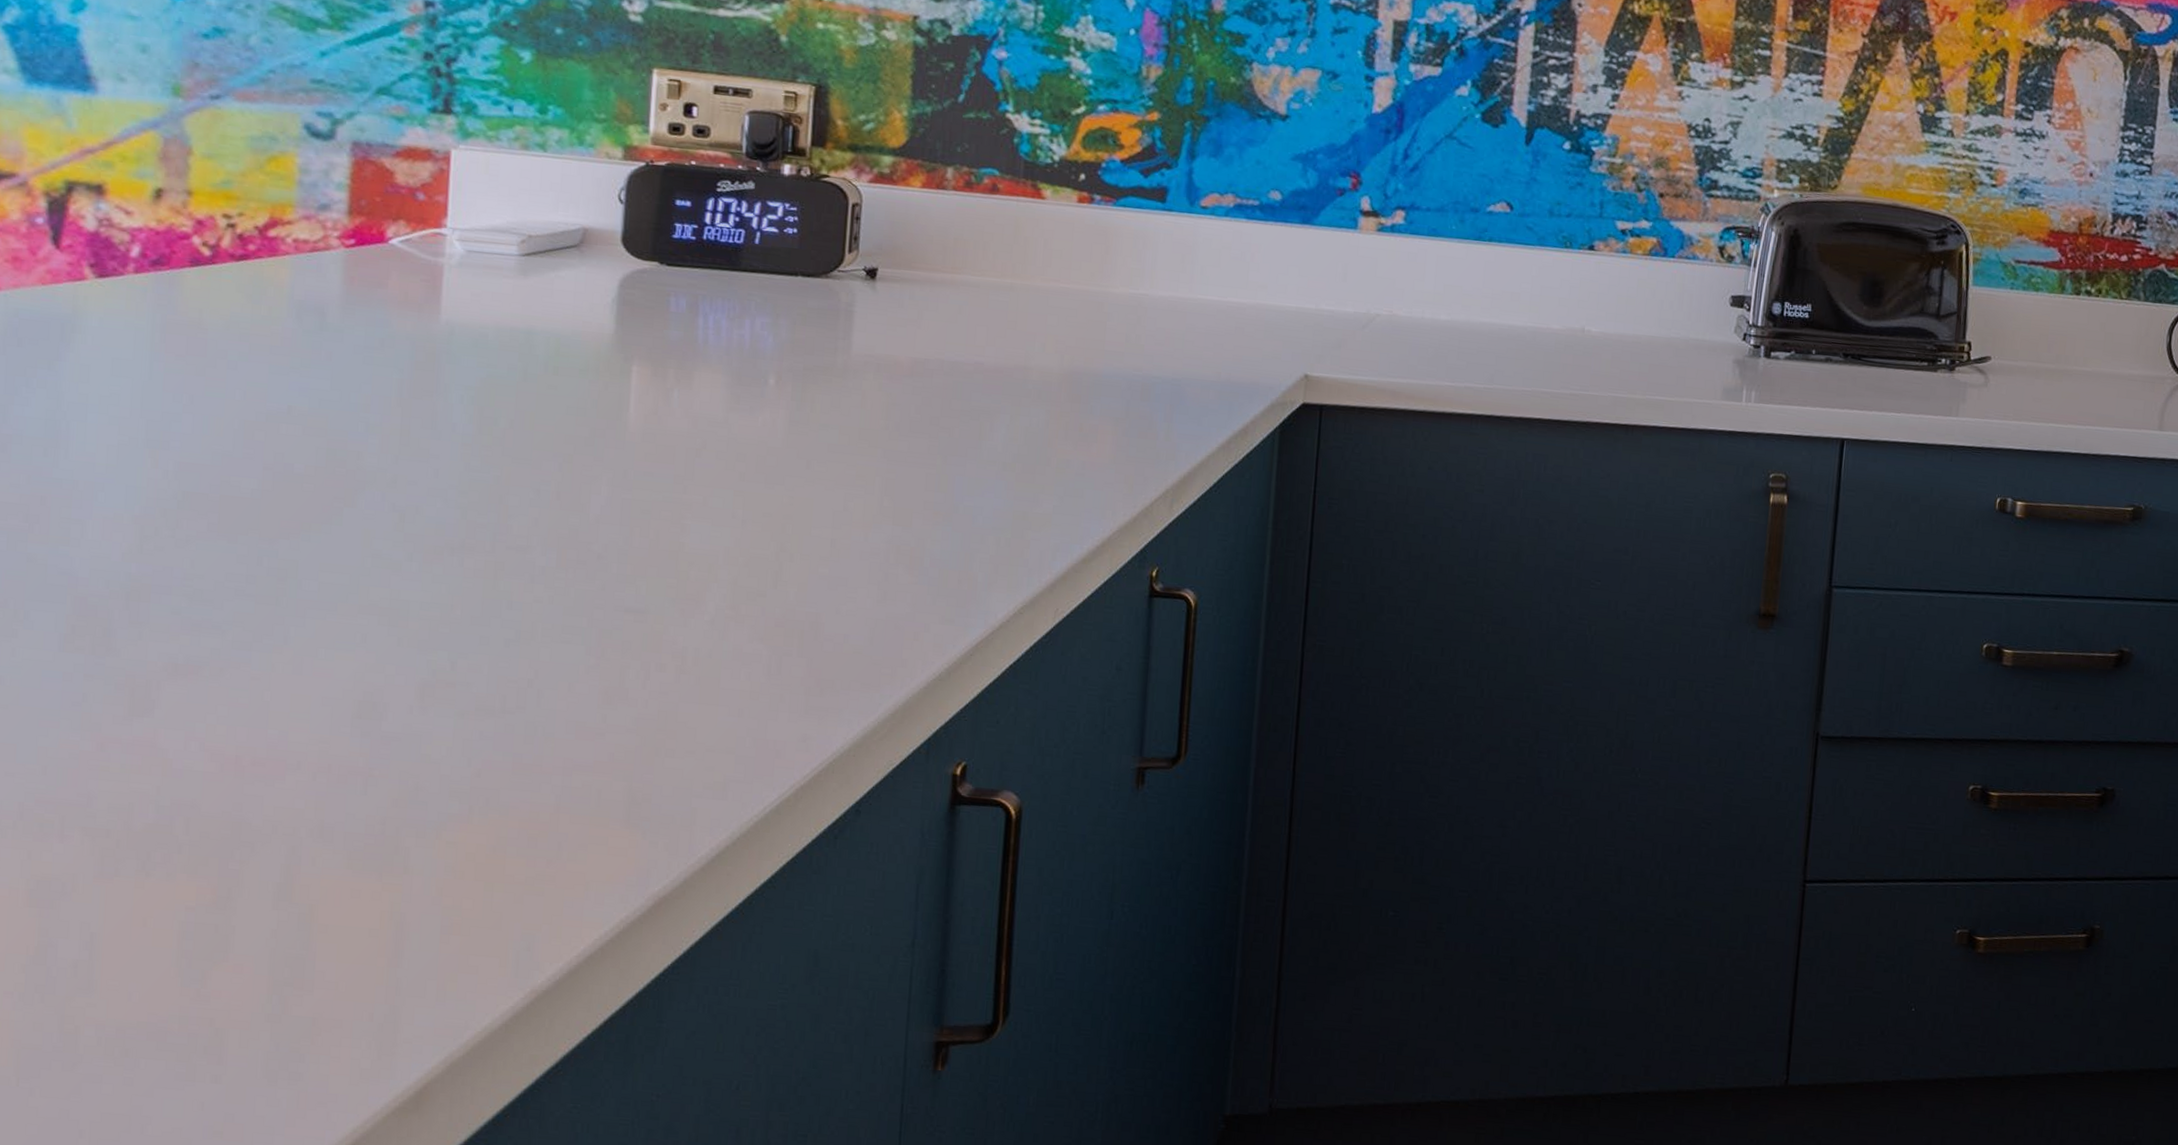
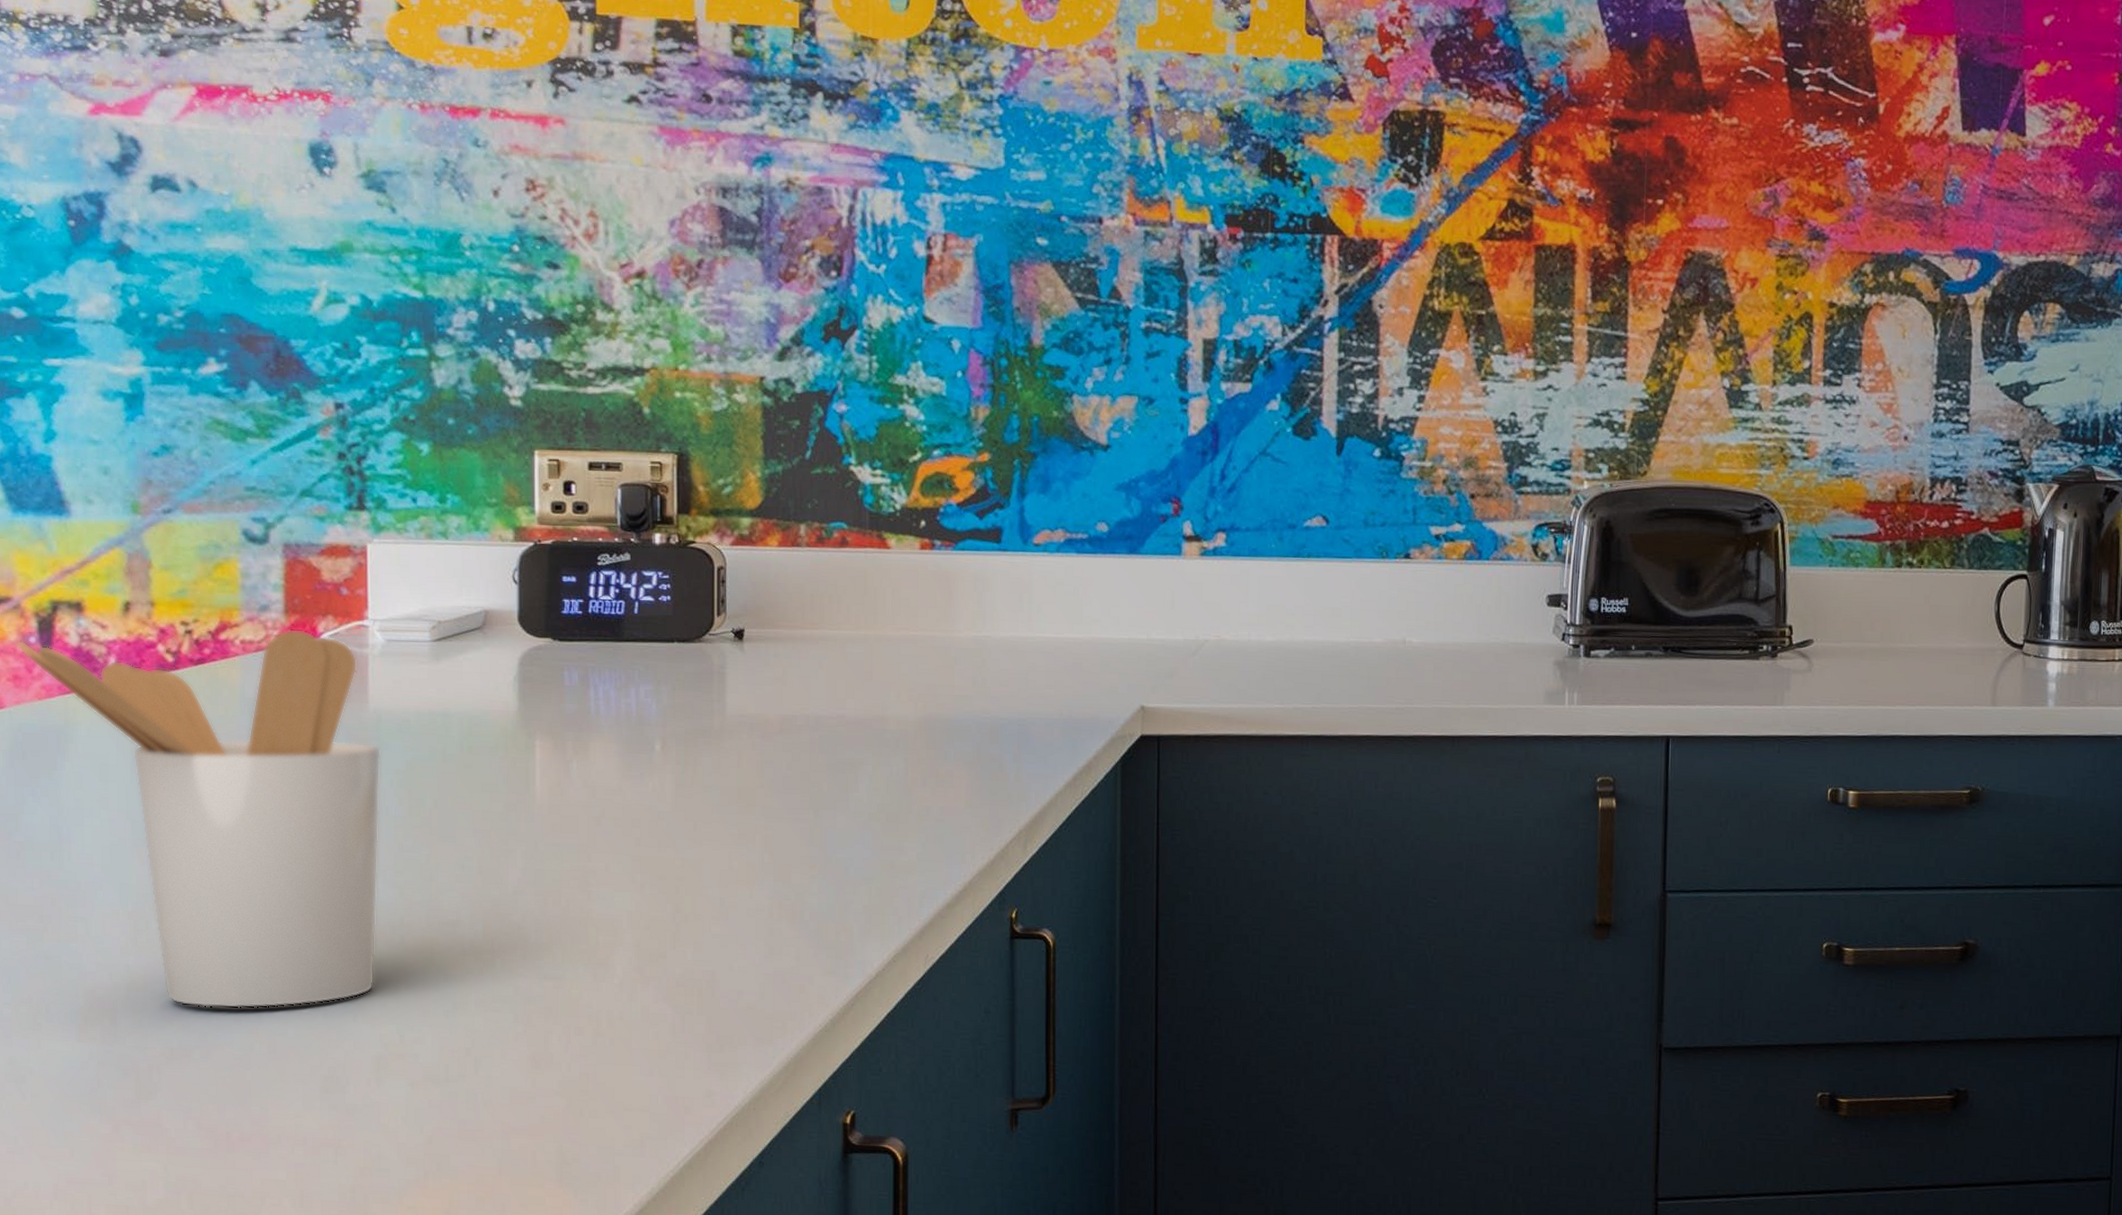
utensil holder: none [18,219,452,627] -> present [16,628,382,1009]

